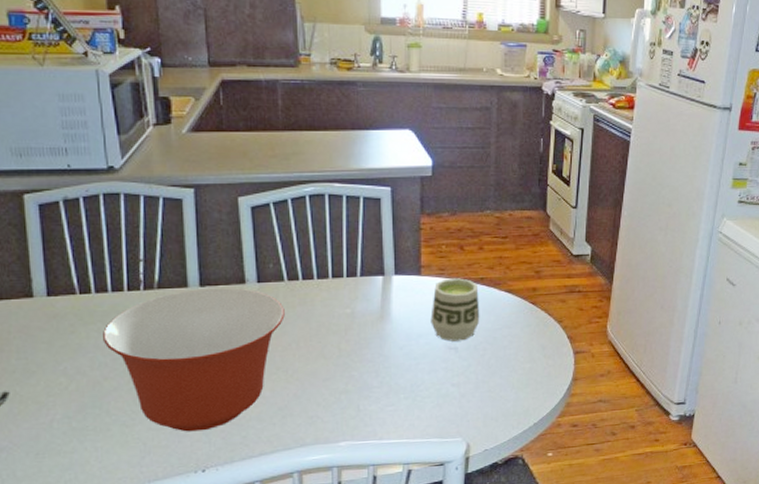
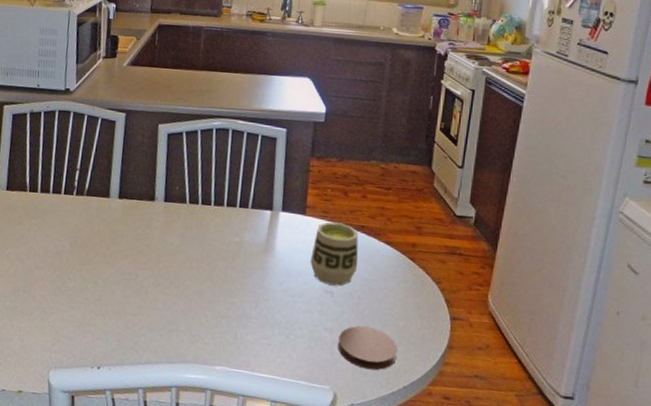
mixing bowl: present [103,287,285,432] -> none [40,200,184,330]
coaster: none [467,374,526,415] -> present [338,325,398,371]

